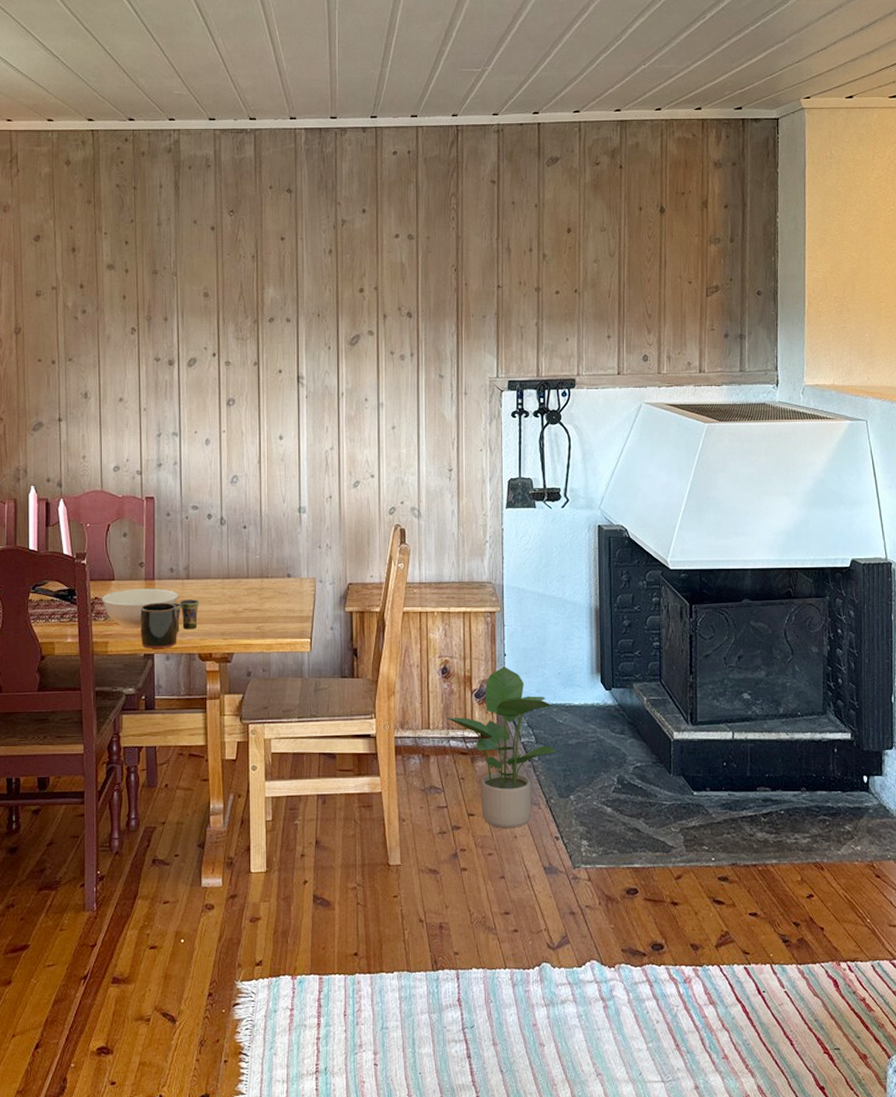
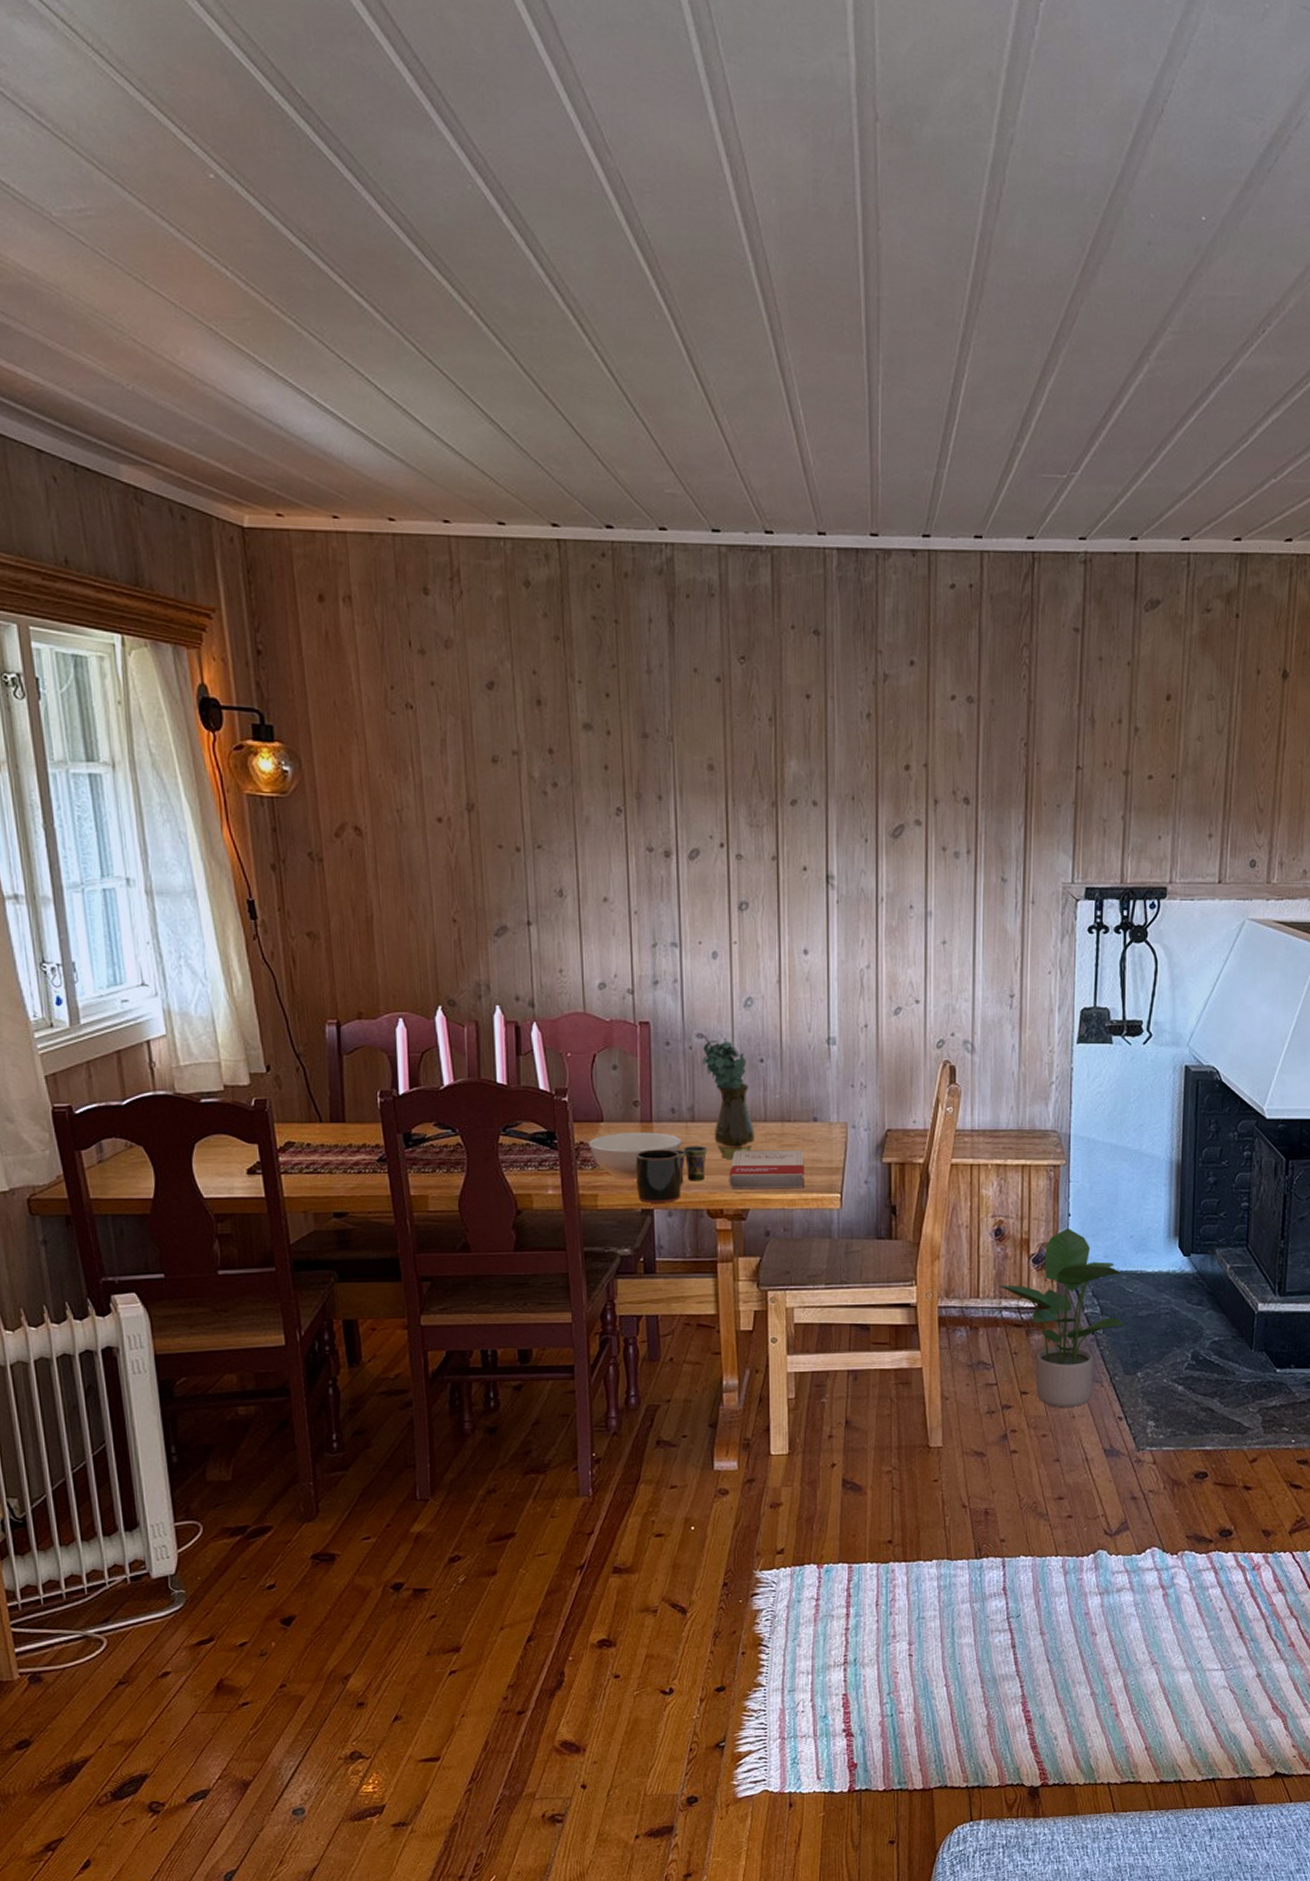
vase: none [196,508,239,611] -> present [702,1036,755,1160]
book: none [217,601,280,636] -> present [729,1150,804,1189]

